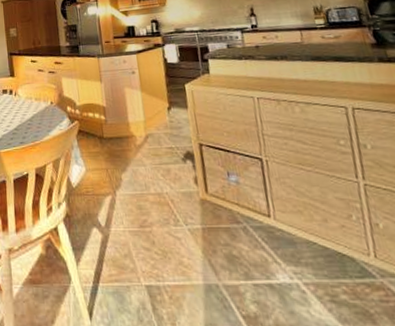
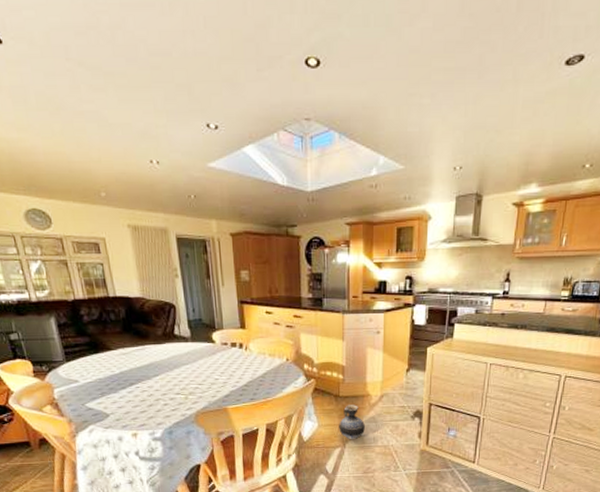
ceramic jug: none [106,146,135,185] -> present [339,405,365,439]

